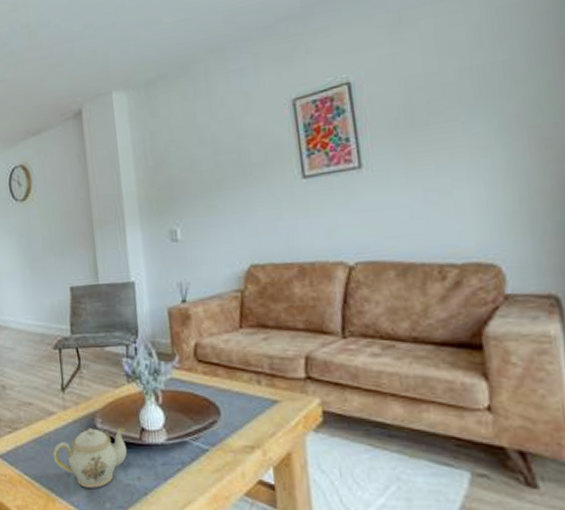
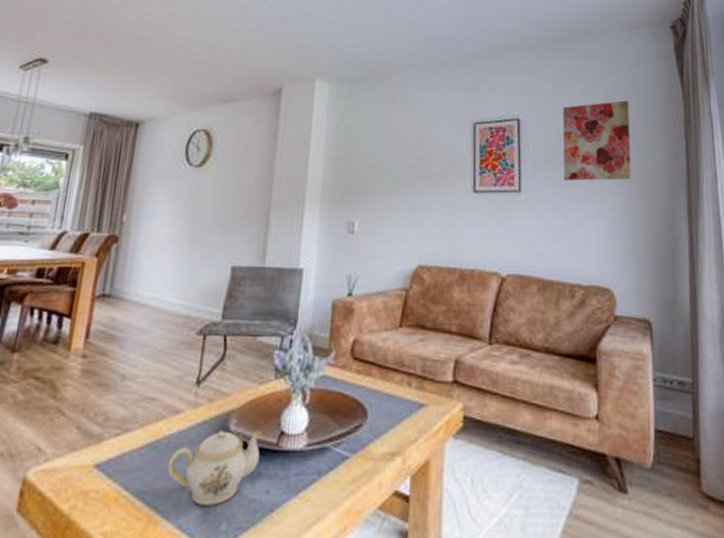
wall art: none [408,23,517,144] -> present [563,100,632,181]

